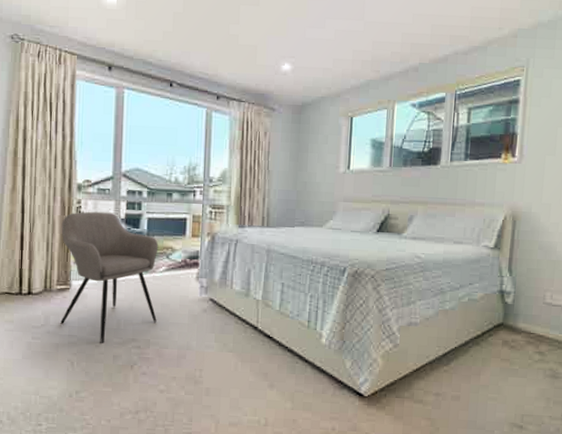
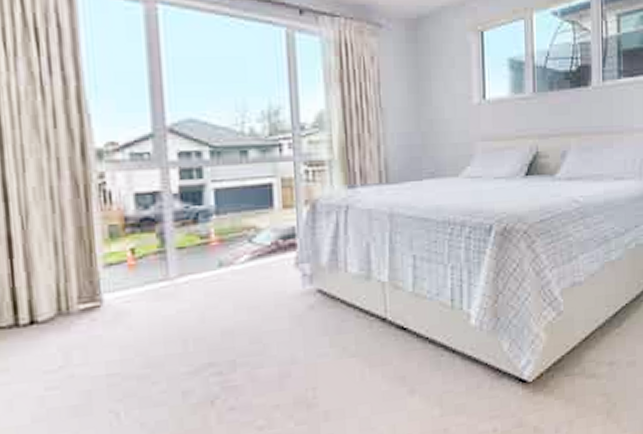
armchair: present [60,211,159,343] -> none [75,186,243,378]

